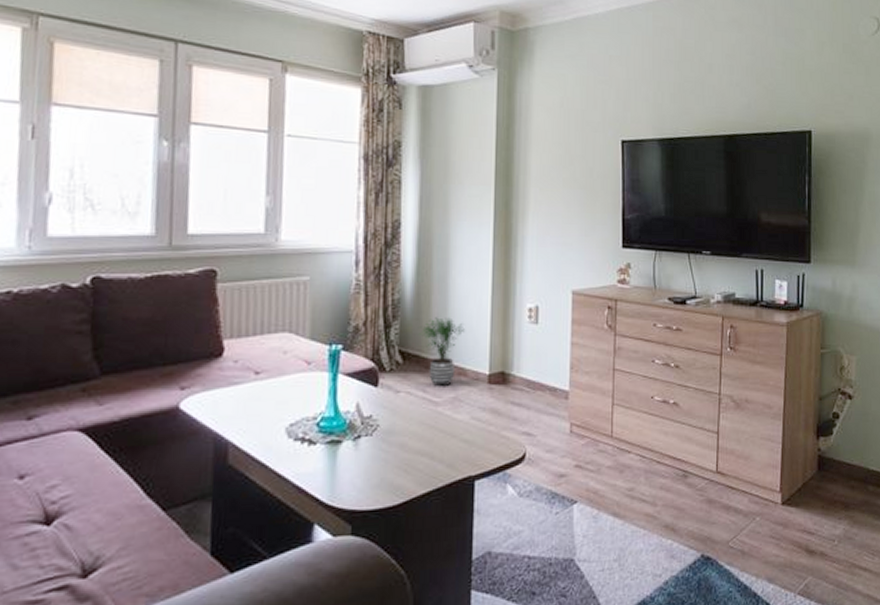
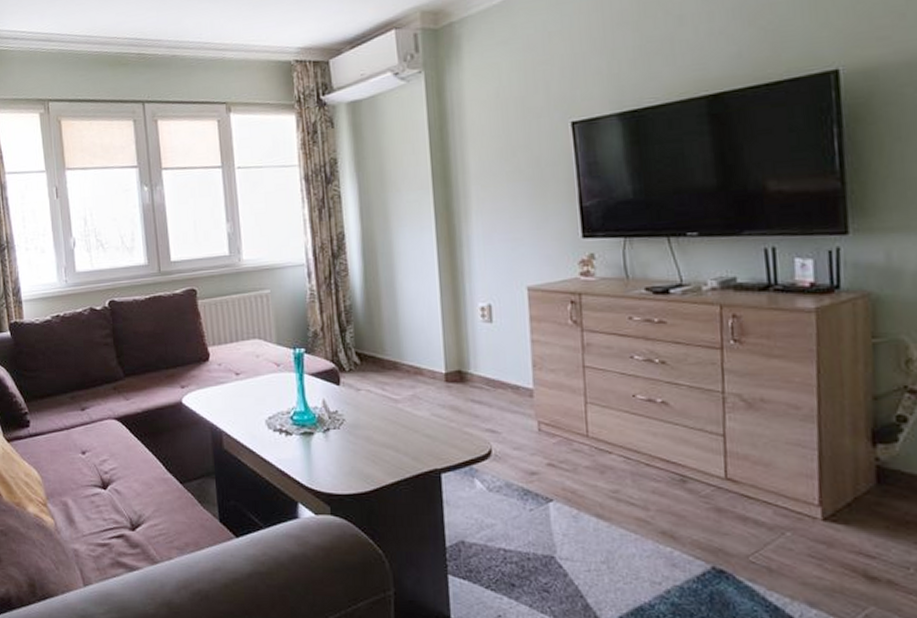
potted plant: present [419,317,465,387] -> none [372,320,417,386]

